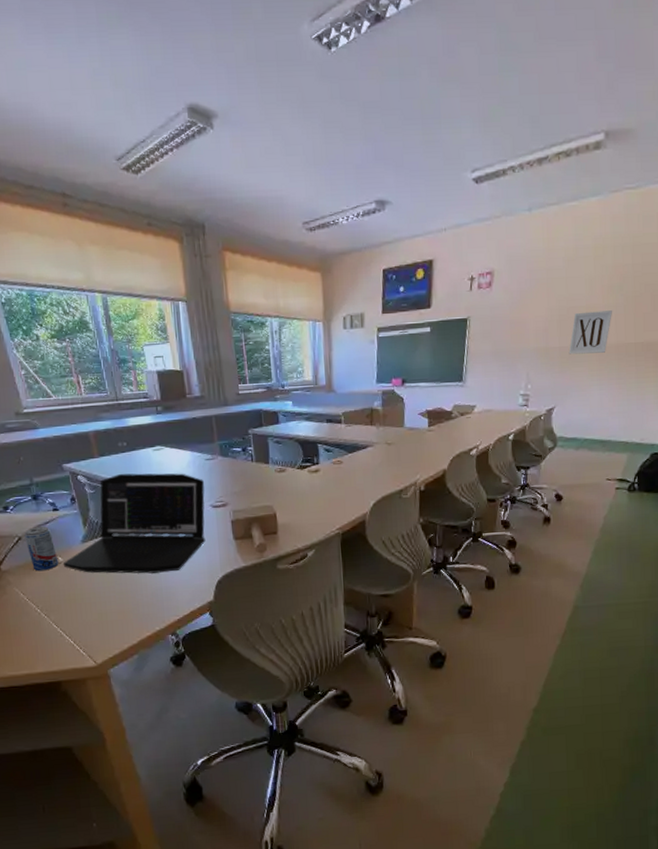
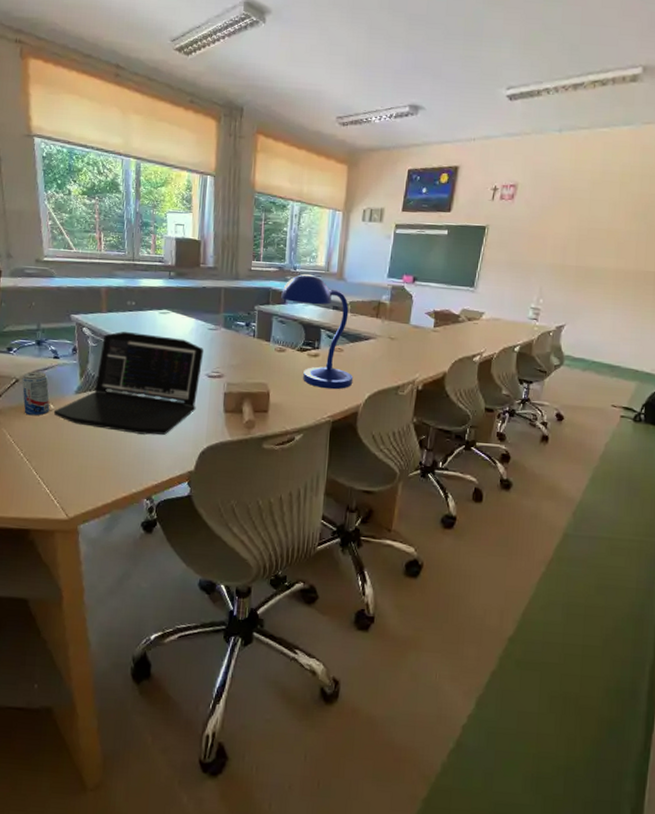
desk lamp: none [273,390,357,503] -> present [281,273,354,390]
wall art: present [568,310,612,355] -> none [585,235,634,278]

